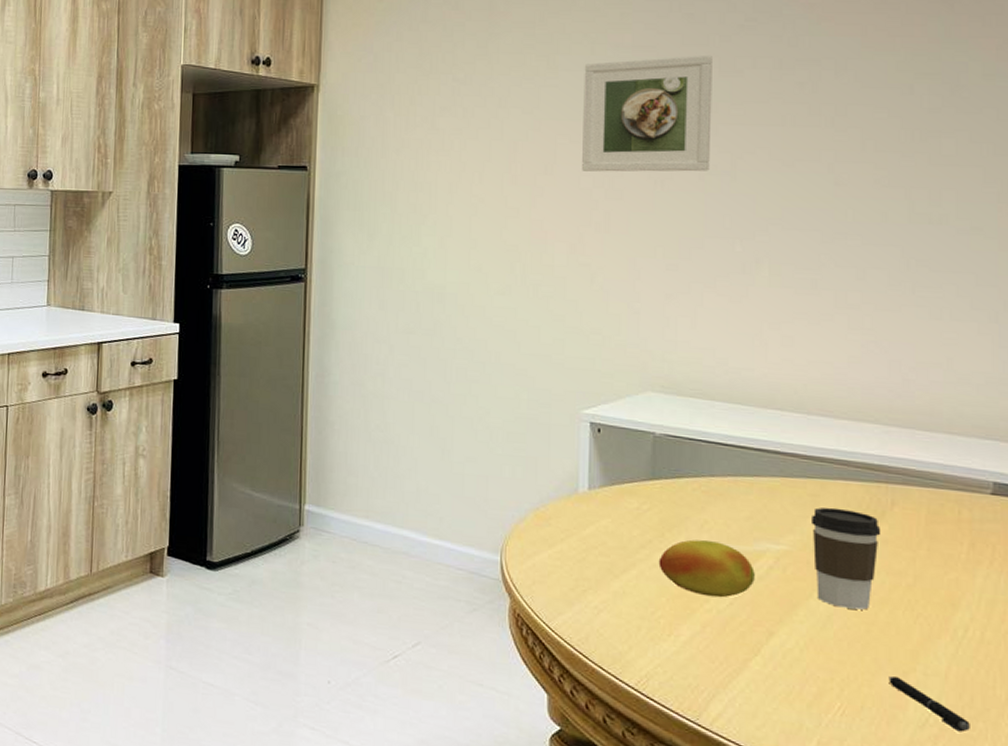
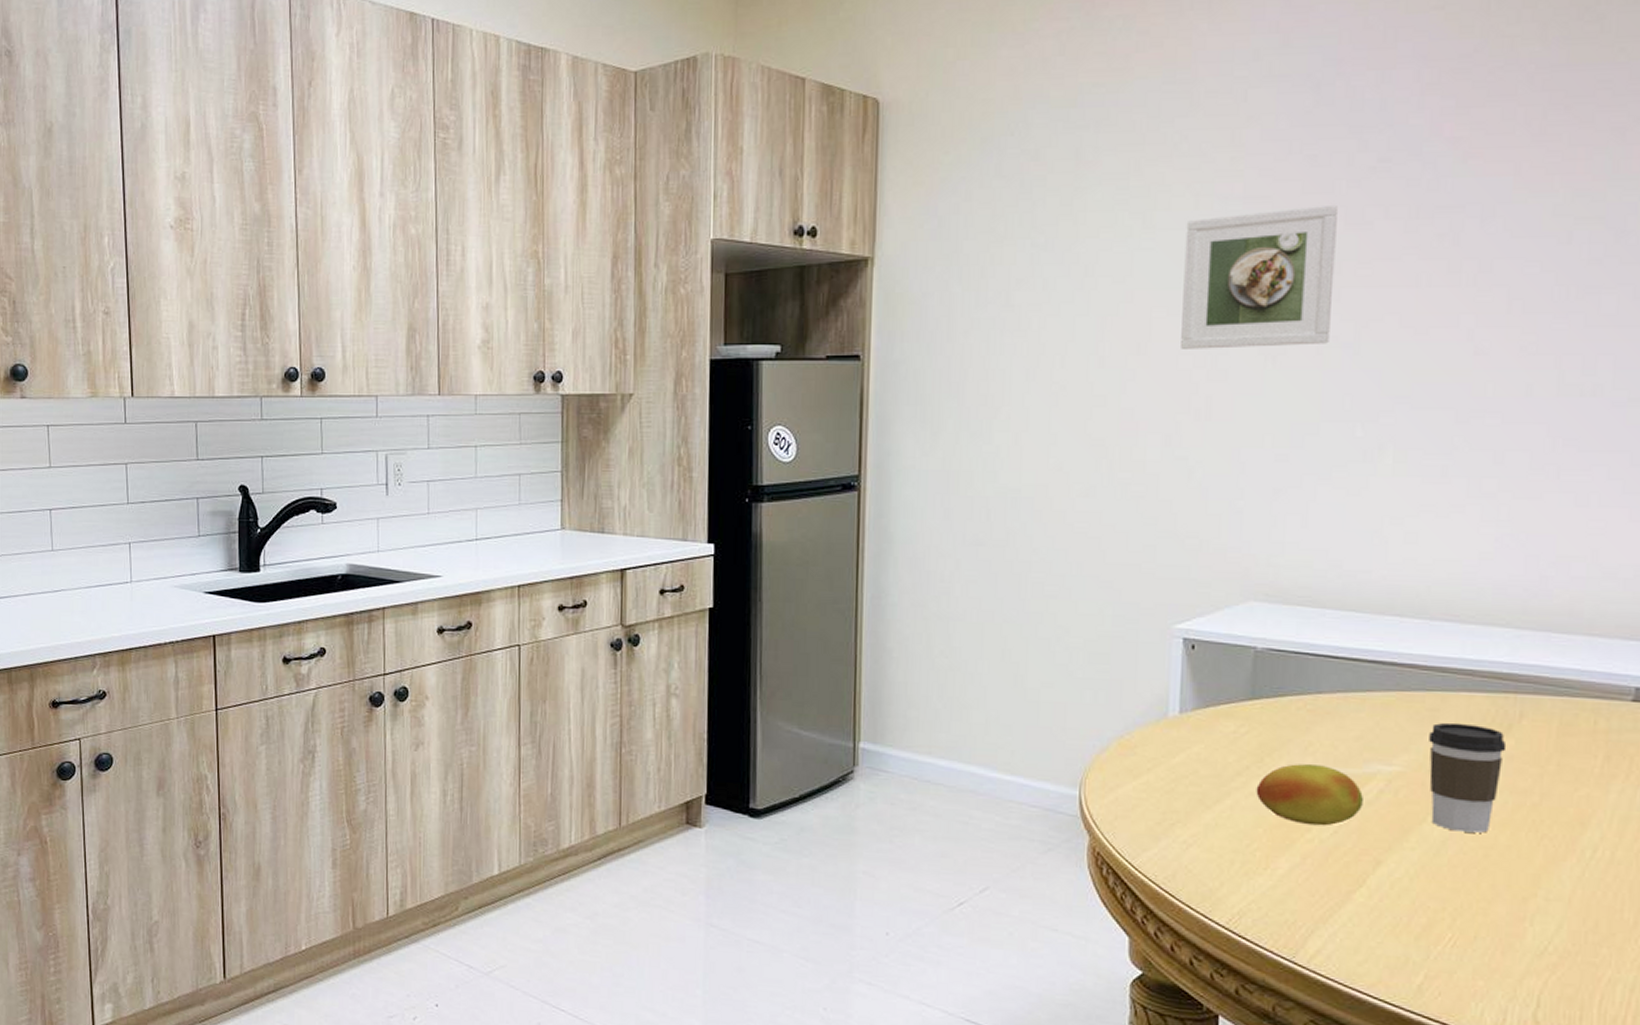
pen: present [889,675,970,732] -> none [1506,902,1593,960]

